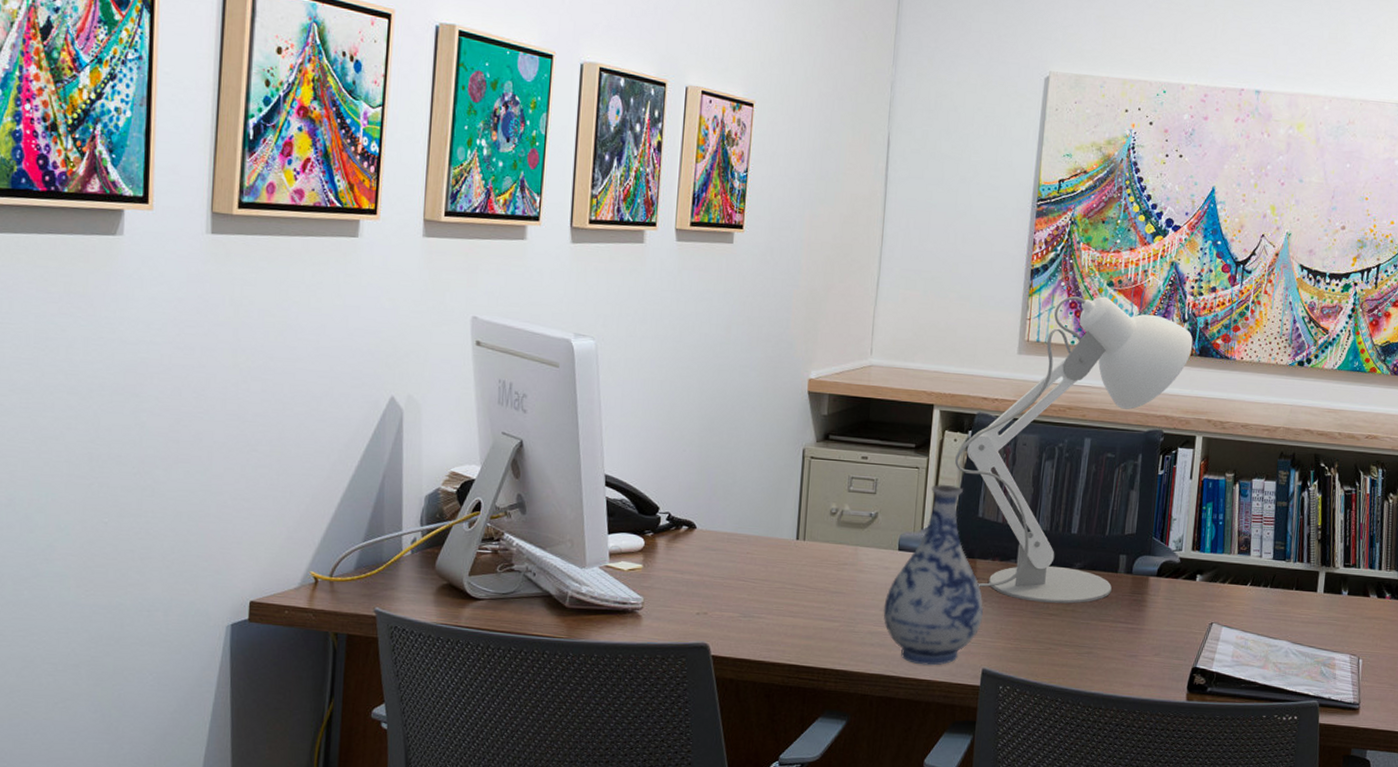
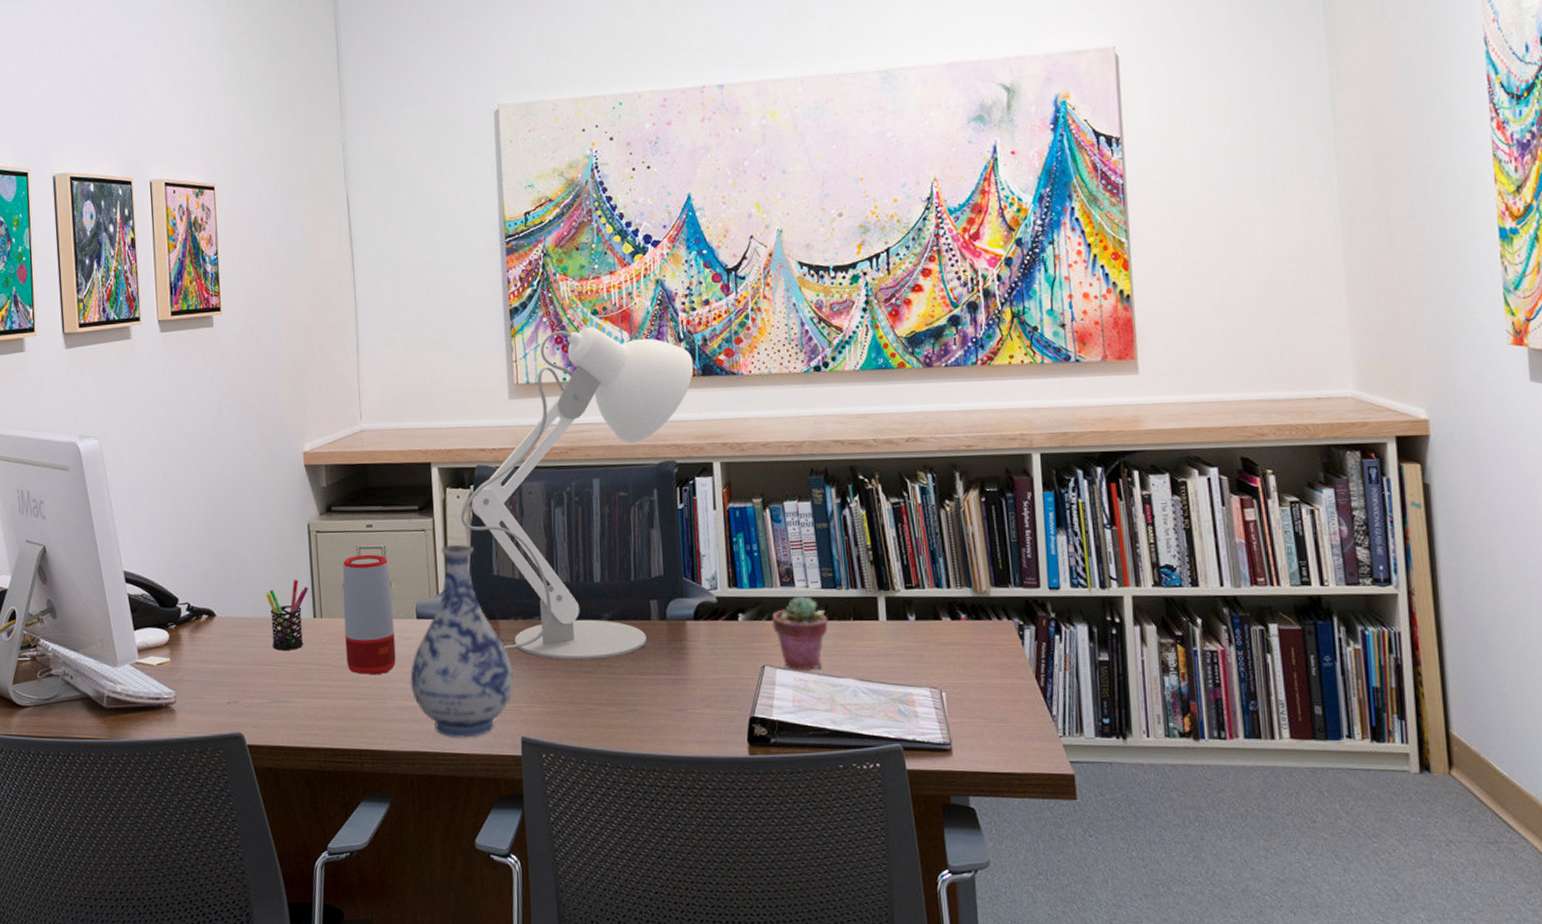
pen holder: none [751,500,796,569] -> present [266,579,309,651]
speaker: none [823,484,879,600] -> present [342,554,396,675]
potted succulent: none [1225,563,1274,630] -> present [772,595,828,670]

